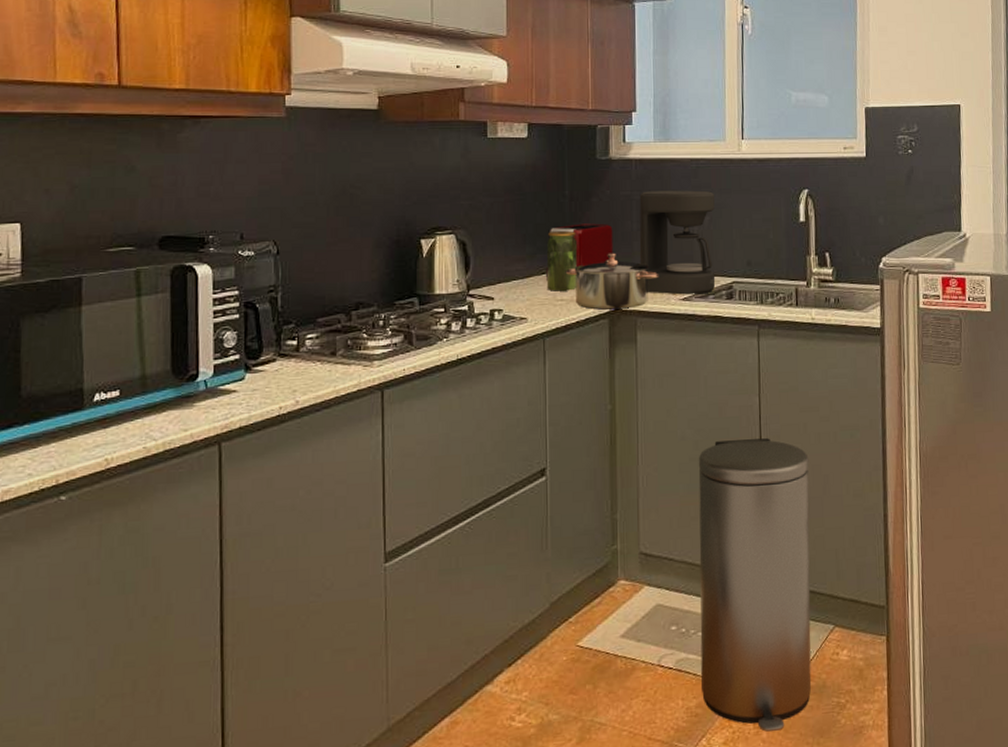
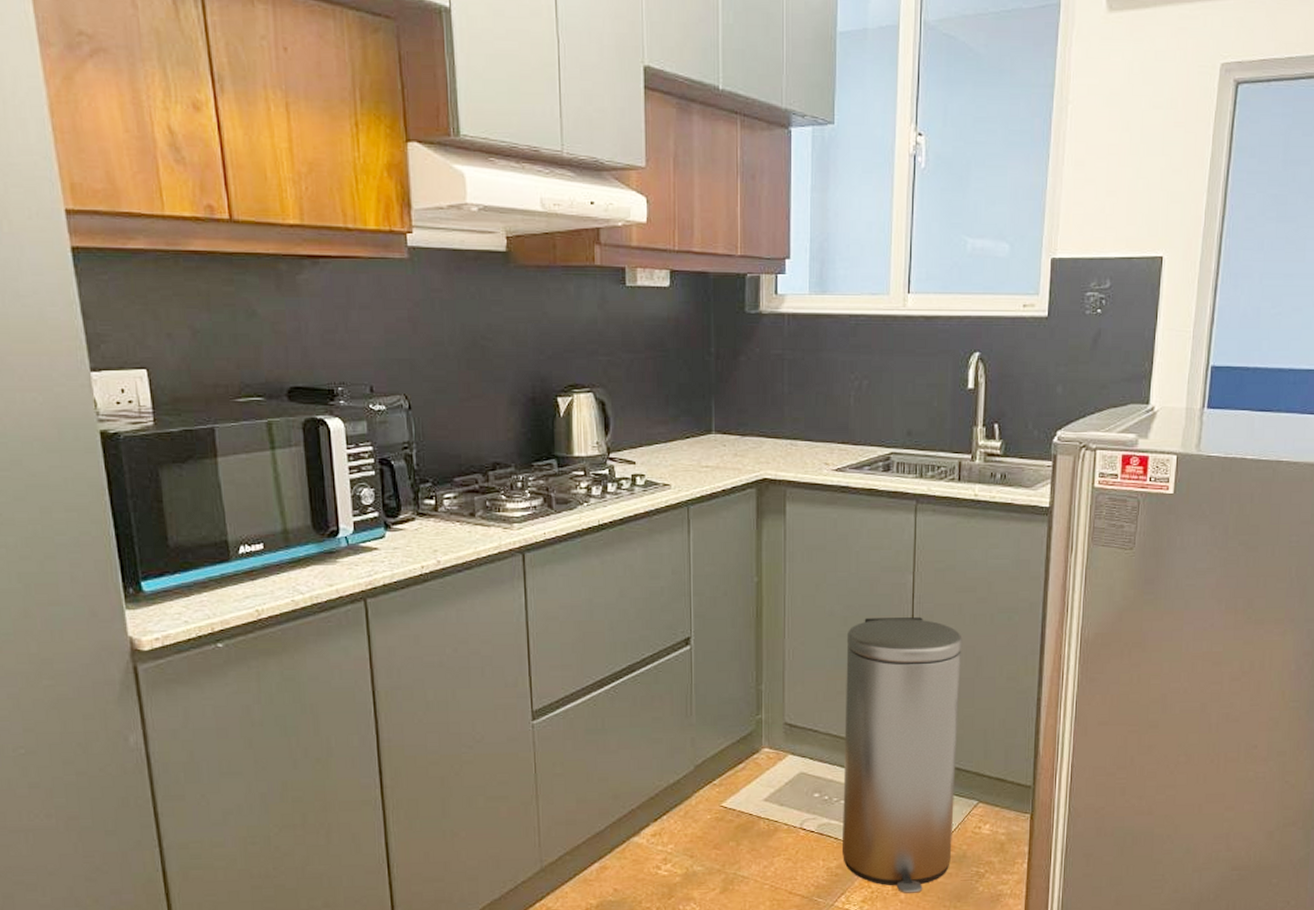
toaster: present [545,223,613,281] -> none [689,384,762,446]
jar: present [546,231,578,291] -> none [690,393,724,457]
cooking pot: present [565,253,661,310] -> none [710,417,813,478]
coffee maker: present [639,190,716,295] -> none [790,350,874,465]

